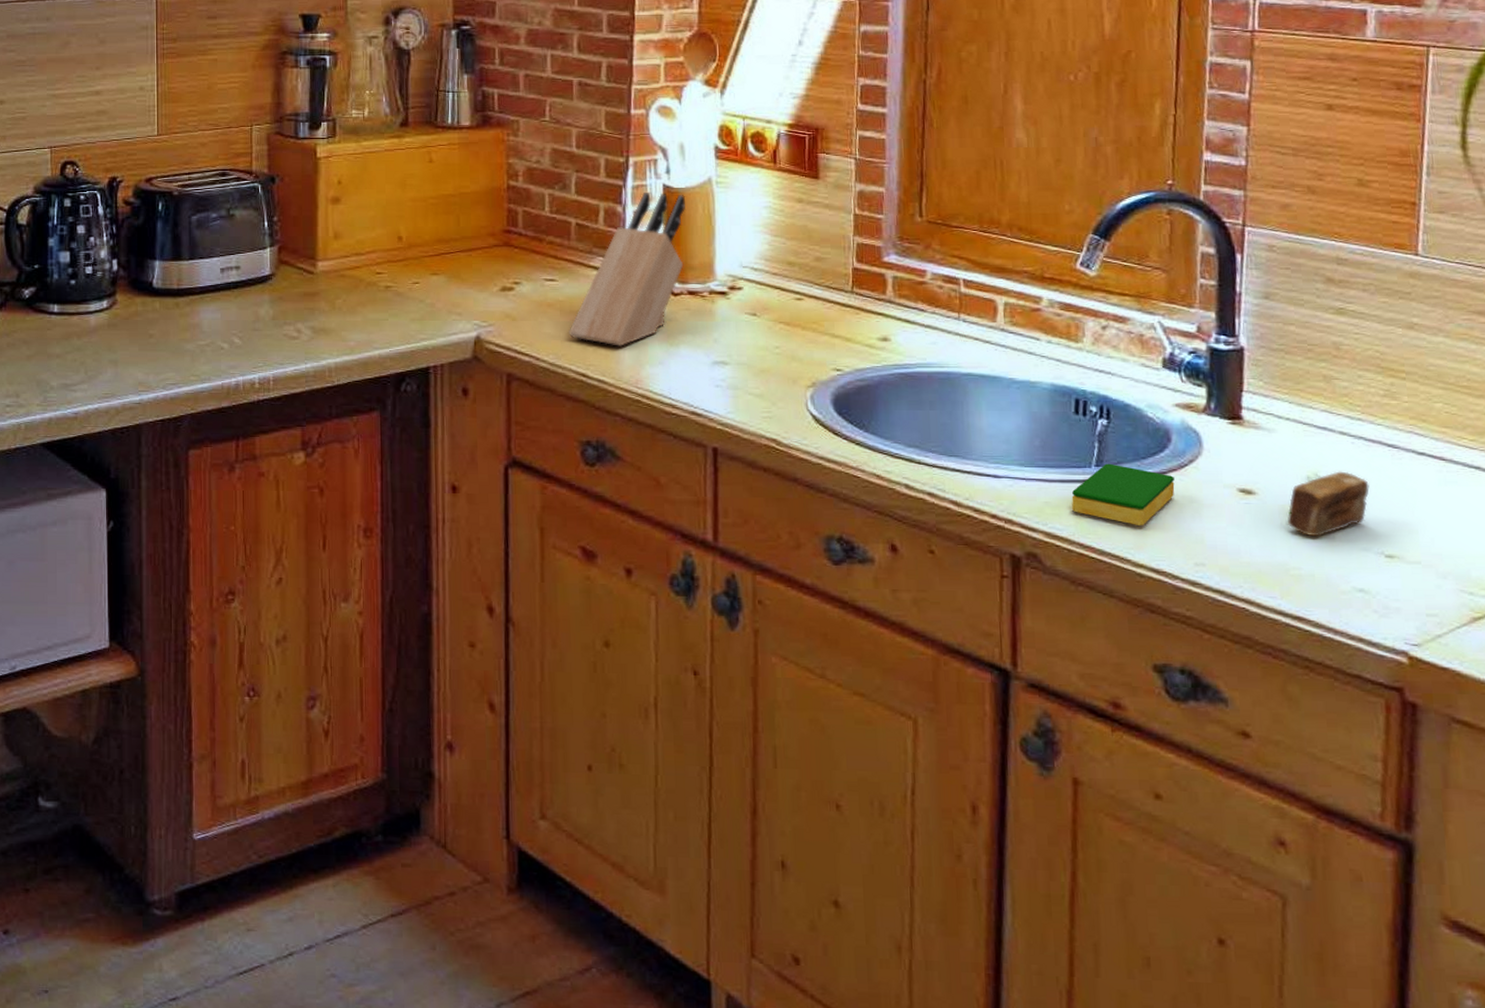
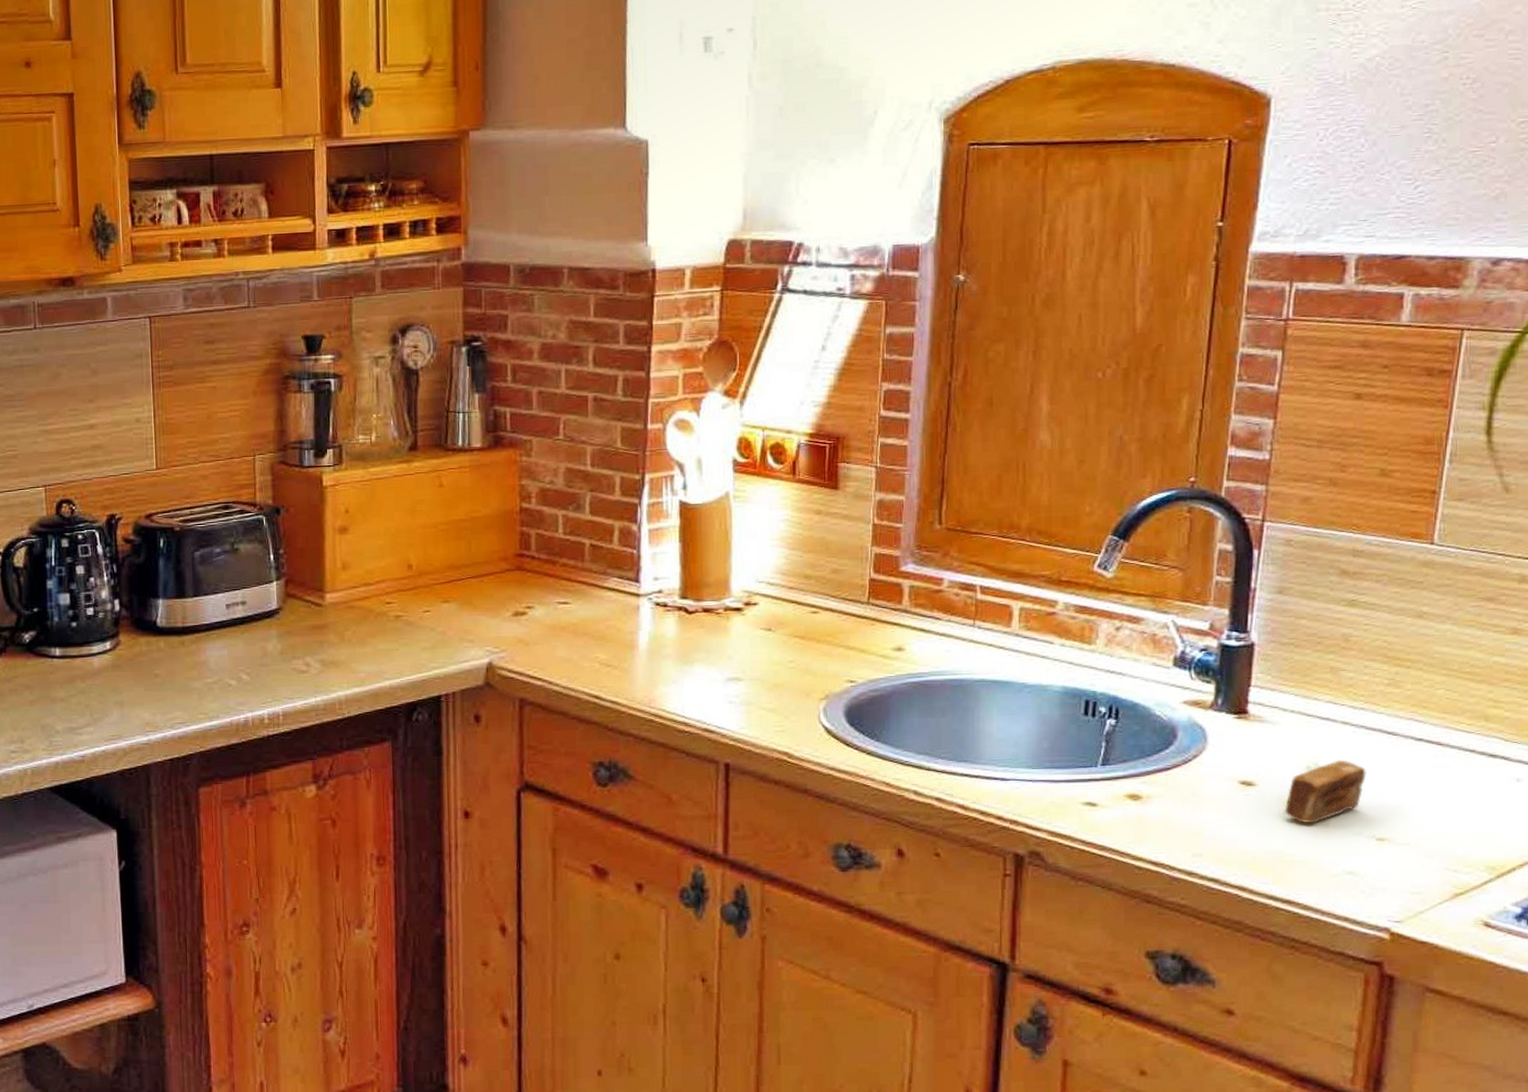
knife block: present [569,193,685,346] -> none [582,510,702,667]
dish sponge: present [1071,463,1175,527] -> none [1076,762,1178,822]

